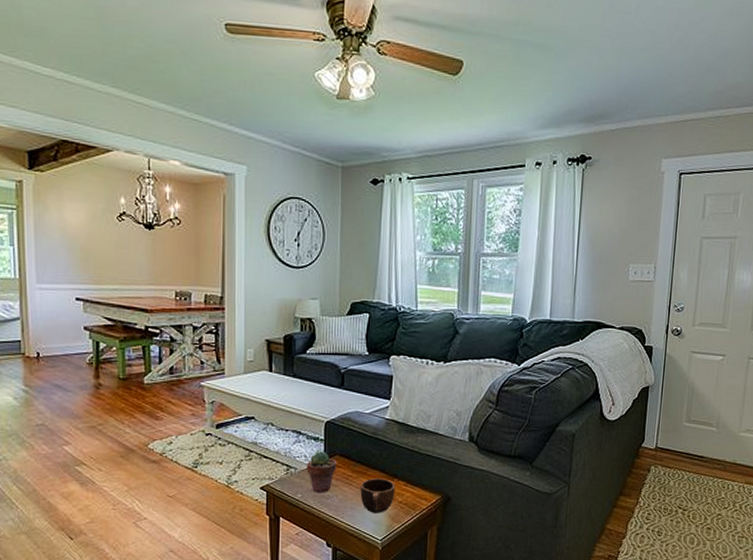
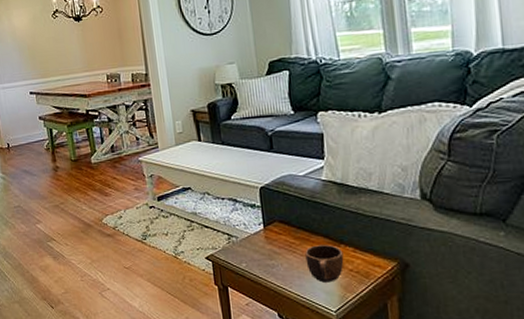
potted succulent: present [306,451,336,494] -> none [246,219,278,262]

